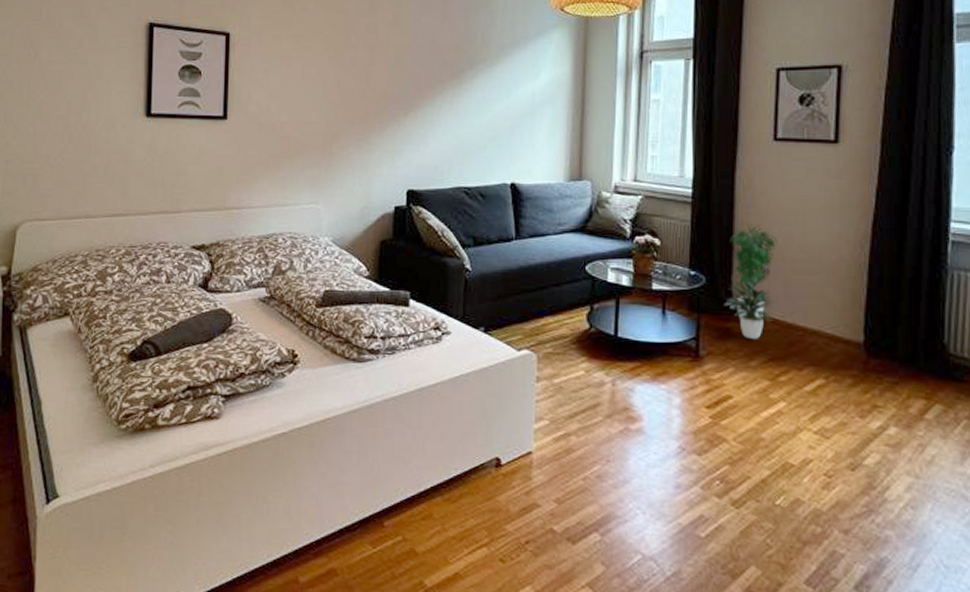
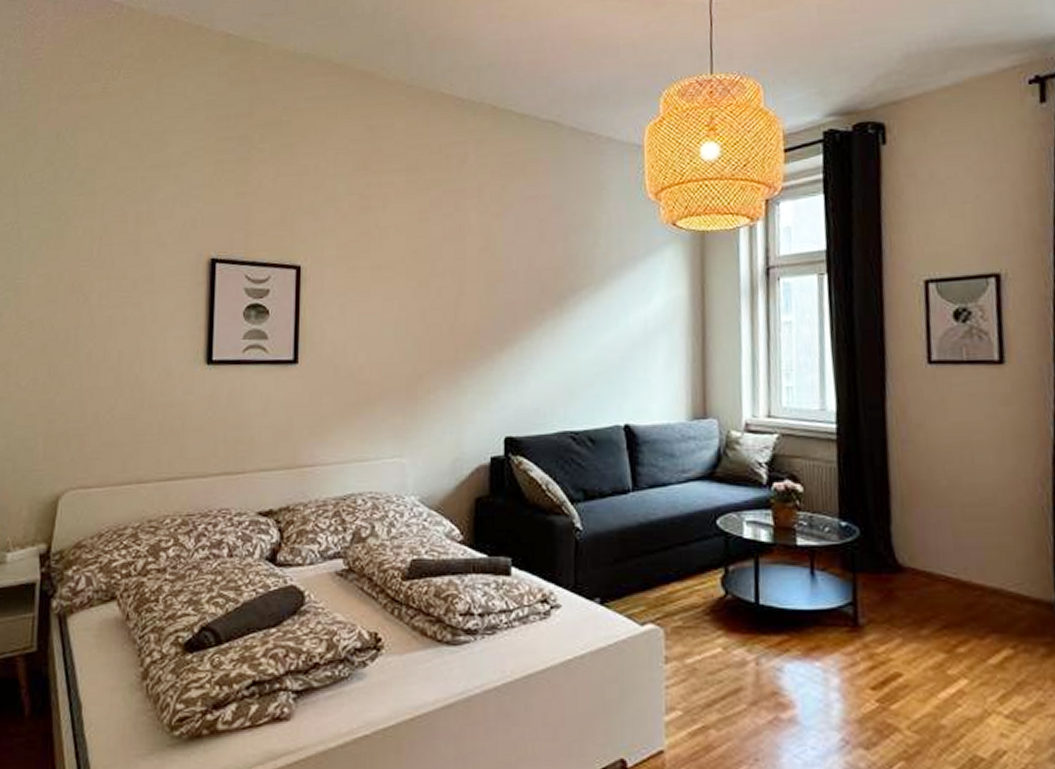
potted plant: present [725,222,779,339] -> none [884,460,944,602]

